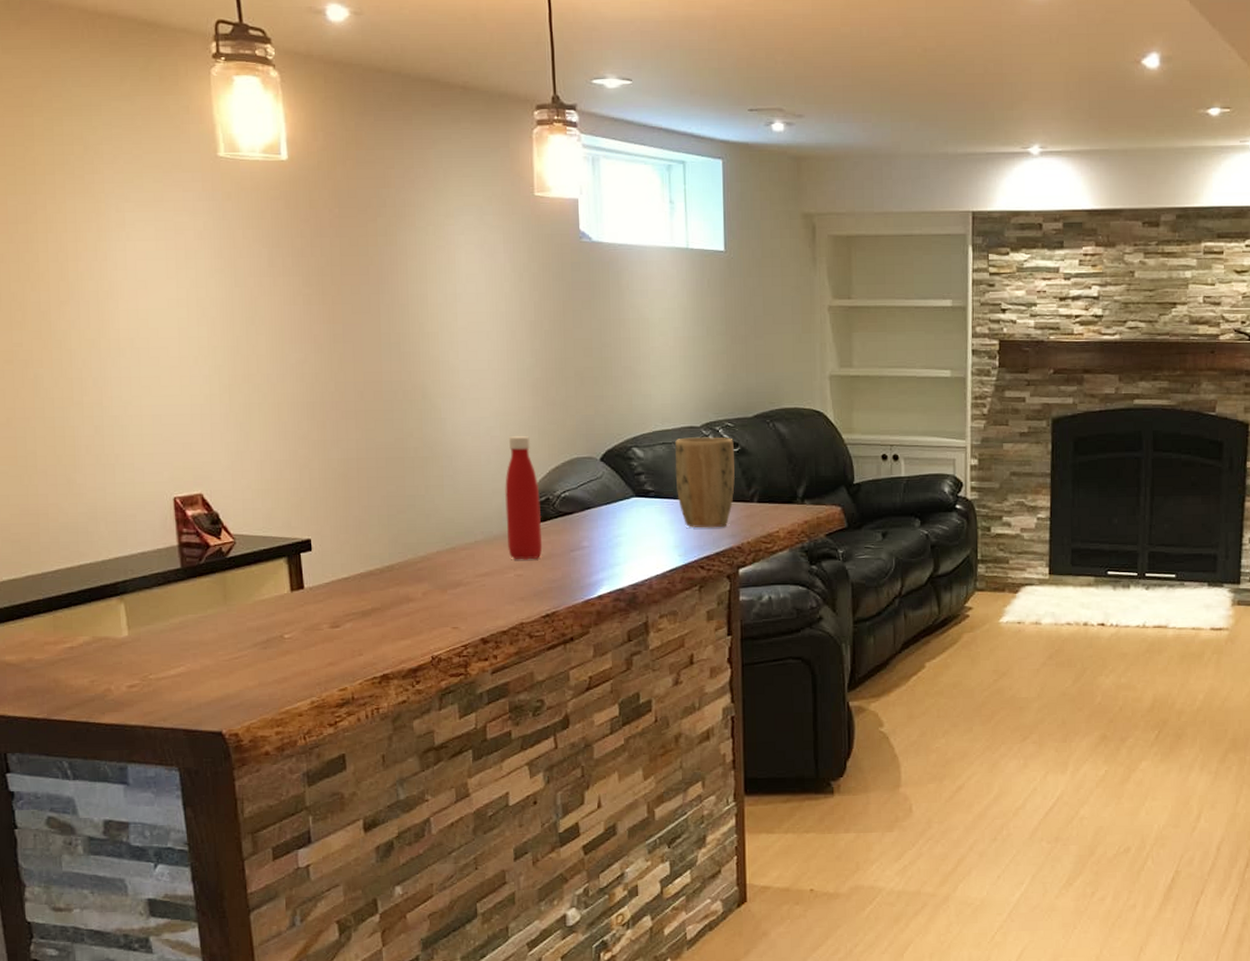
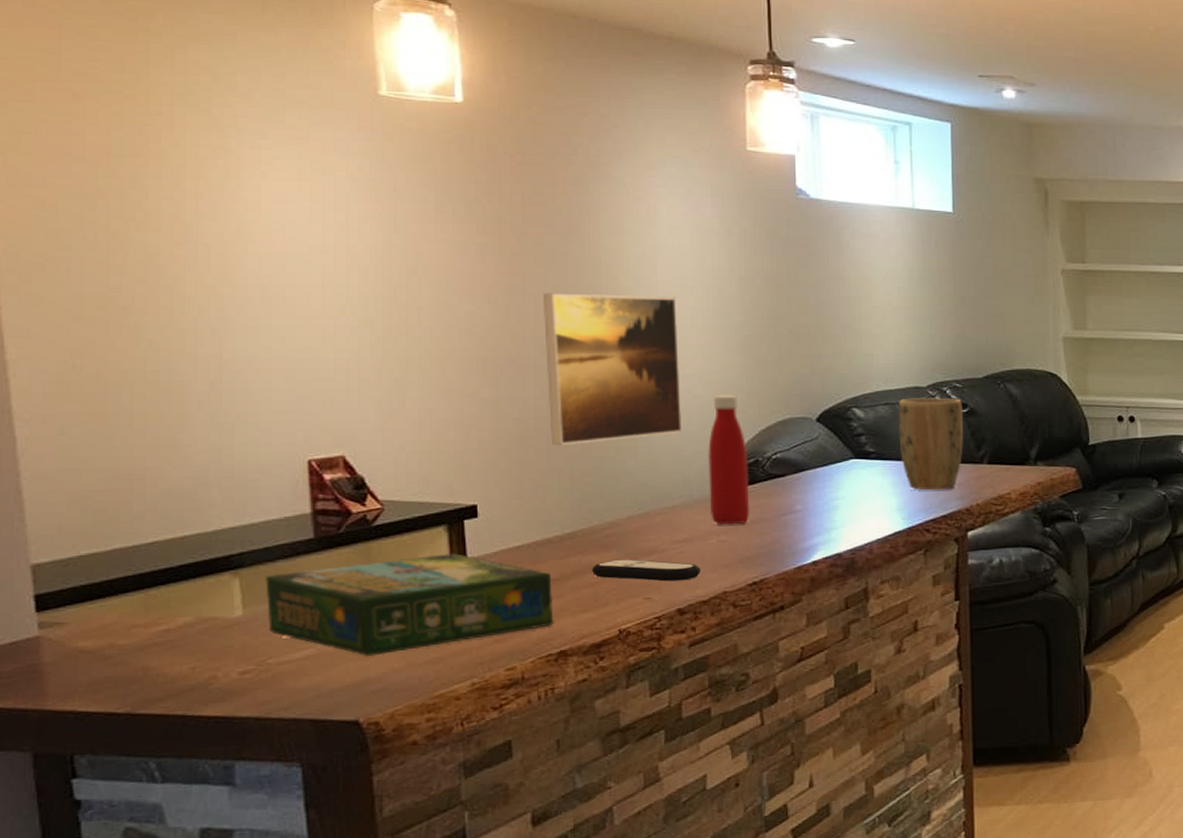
board game: none [144,582,377,675] -> present [265,552,554,656]
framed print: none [360,340,482,485] -> present [542,293,682,446]
remote control: none [407,591,500,612] -> present [591,559,701,582]

